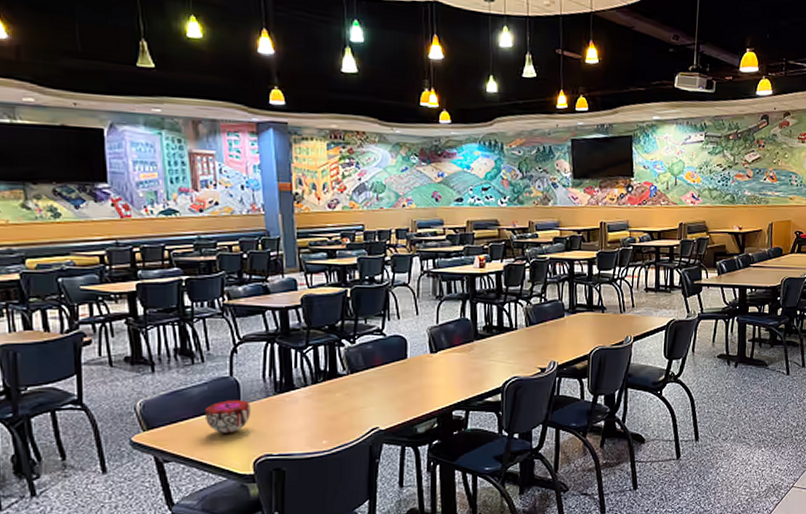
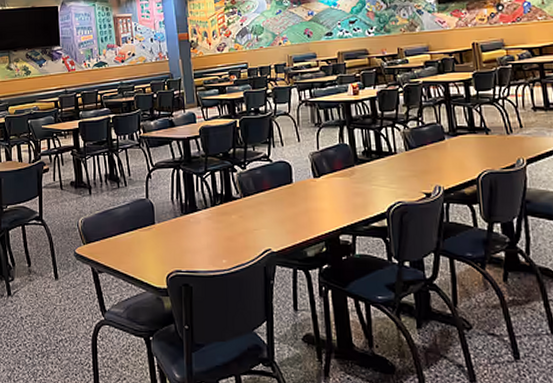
decorative bowl: present [204,400,250,433] -> none [127,220,163,249]

